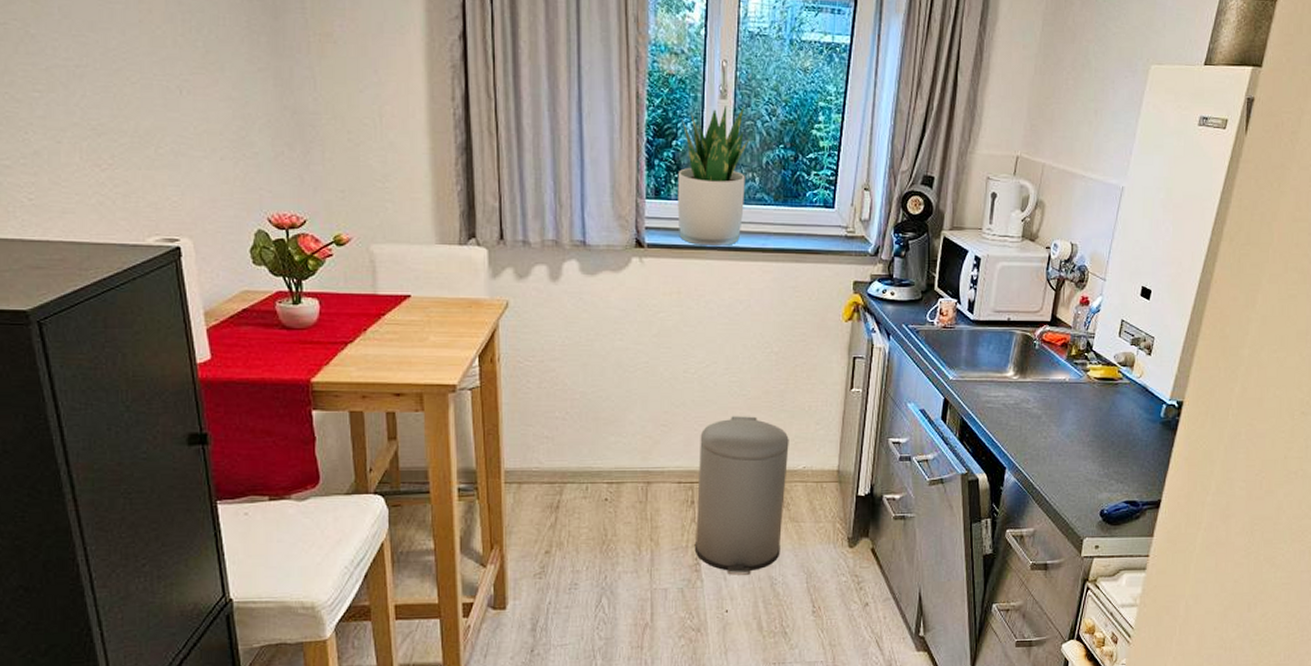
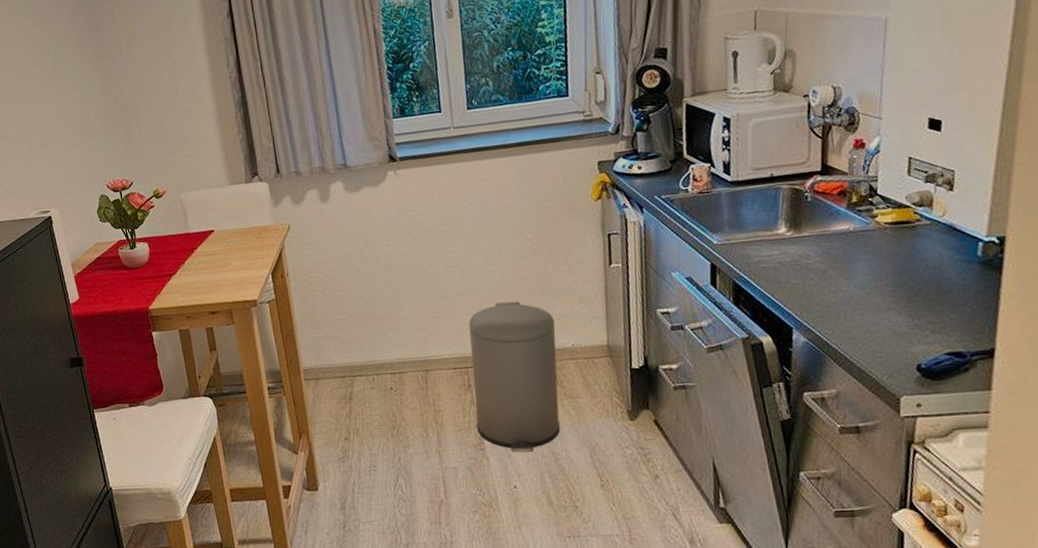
planter: present [677,105,750,247] -> none [415,20,482,152]

